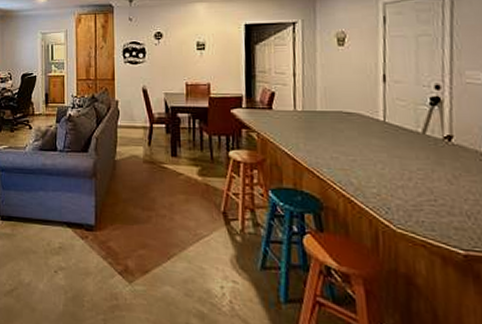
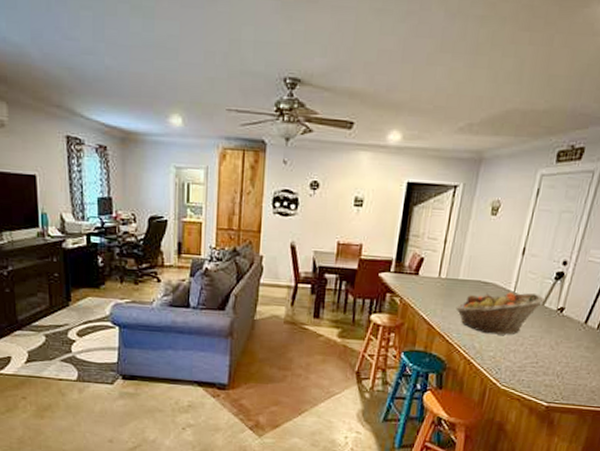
fruit basket: none [320,122,424,169] -> present [456,292,544,335]

